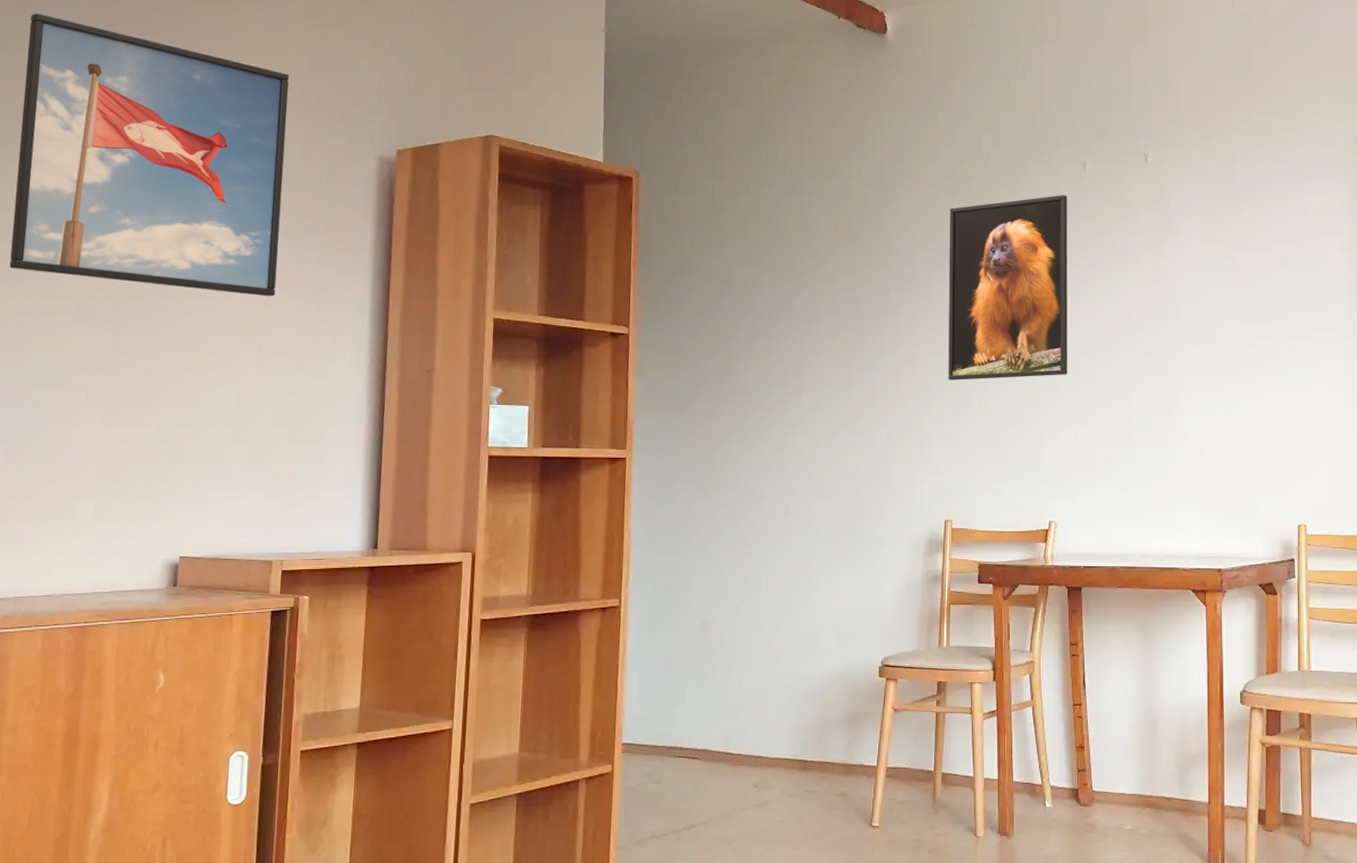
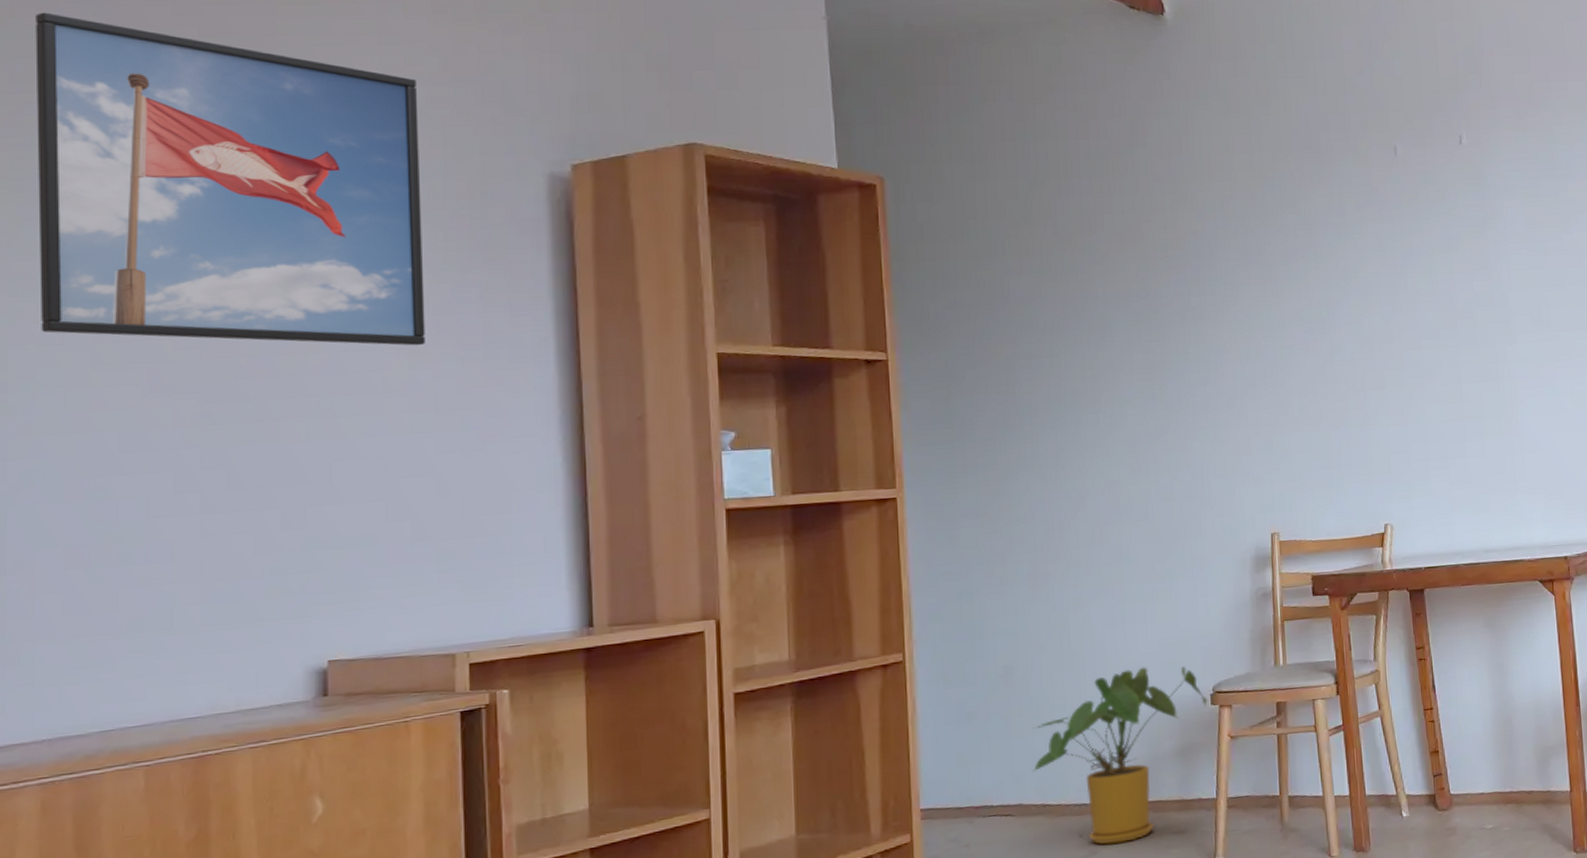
house plant: none [718,634,876,797] -> present [1032,666,1208,845]
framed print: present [948,195,1068,380] -> none [1251,182,1393,386]

